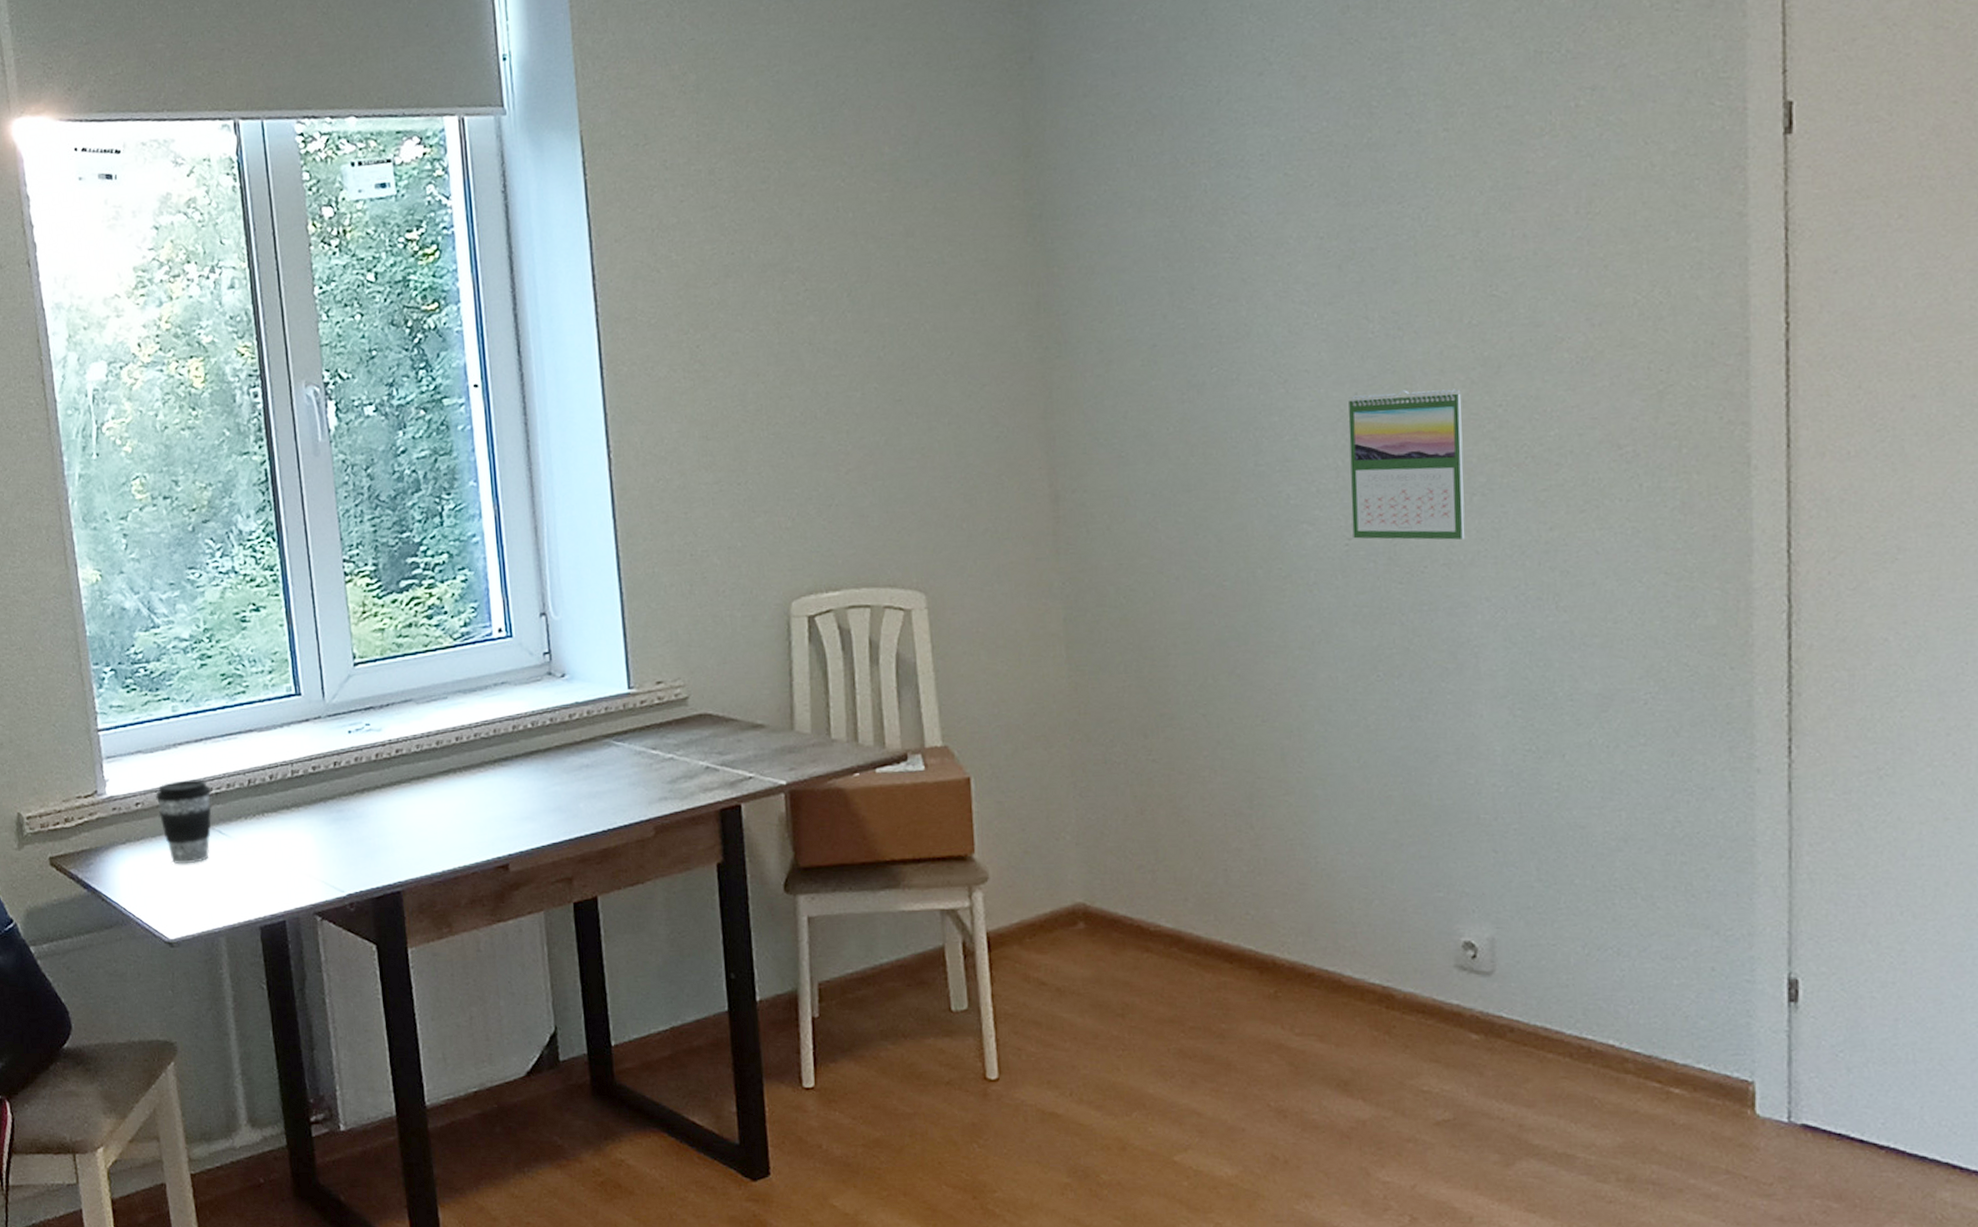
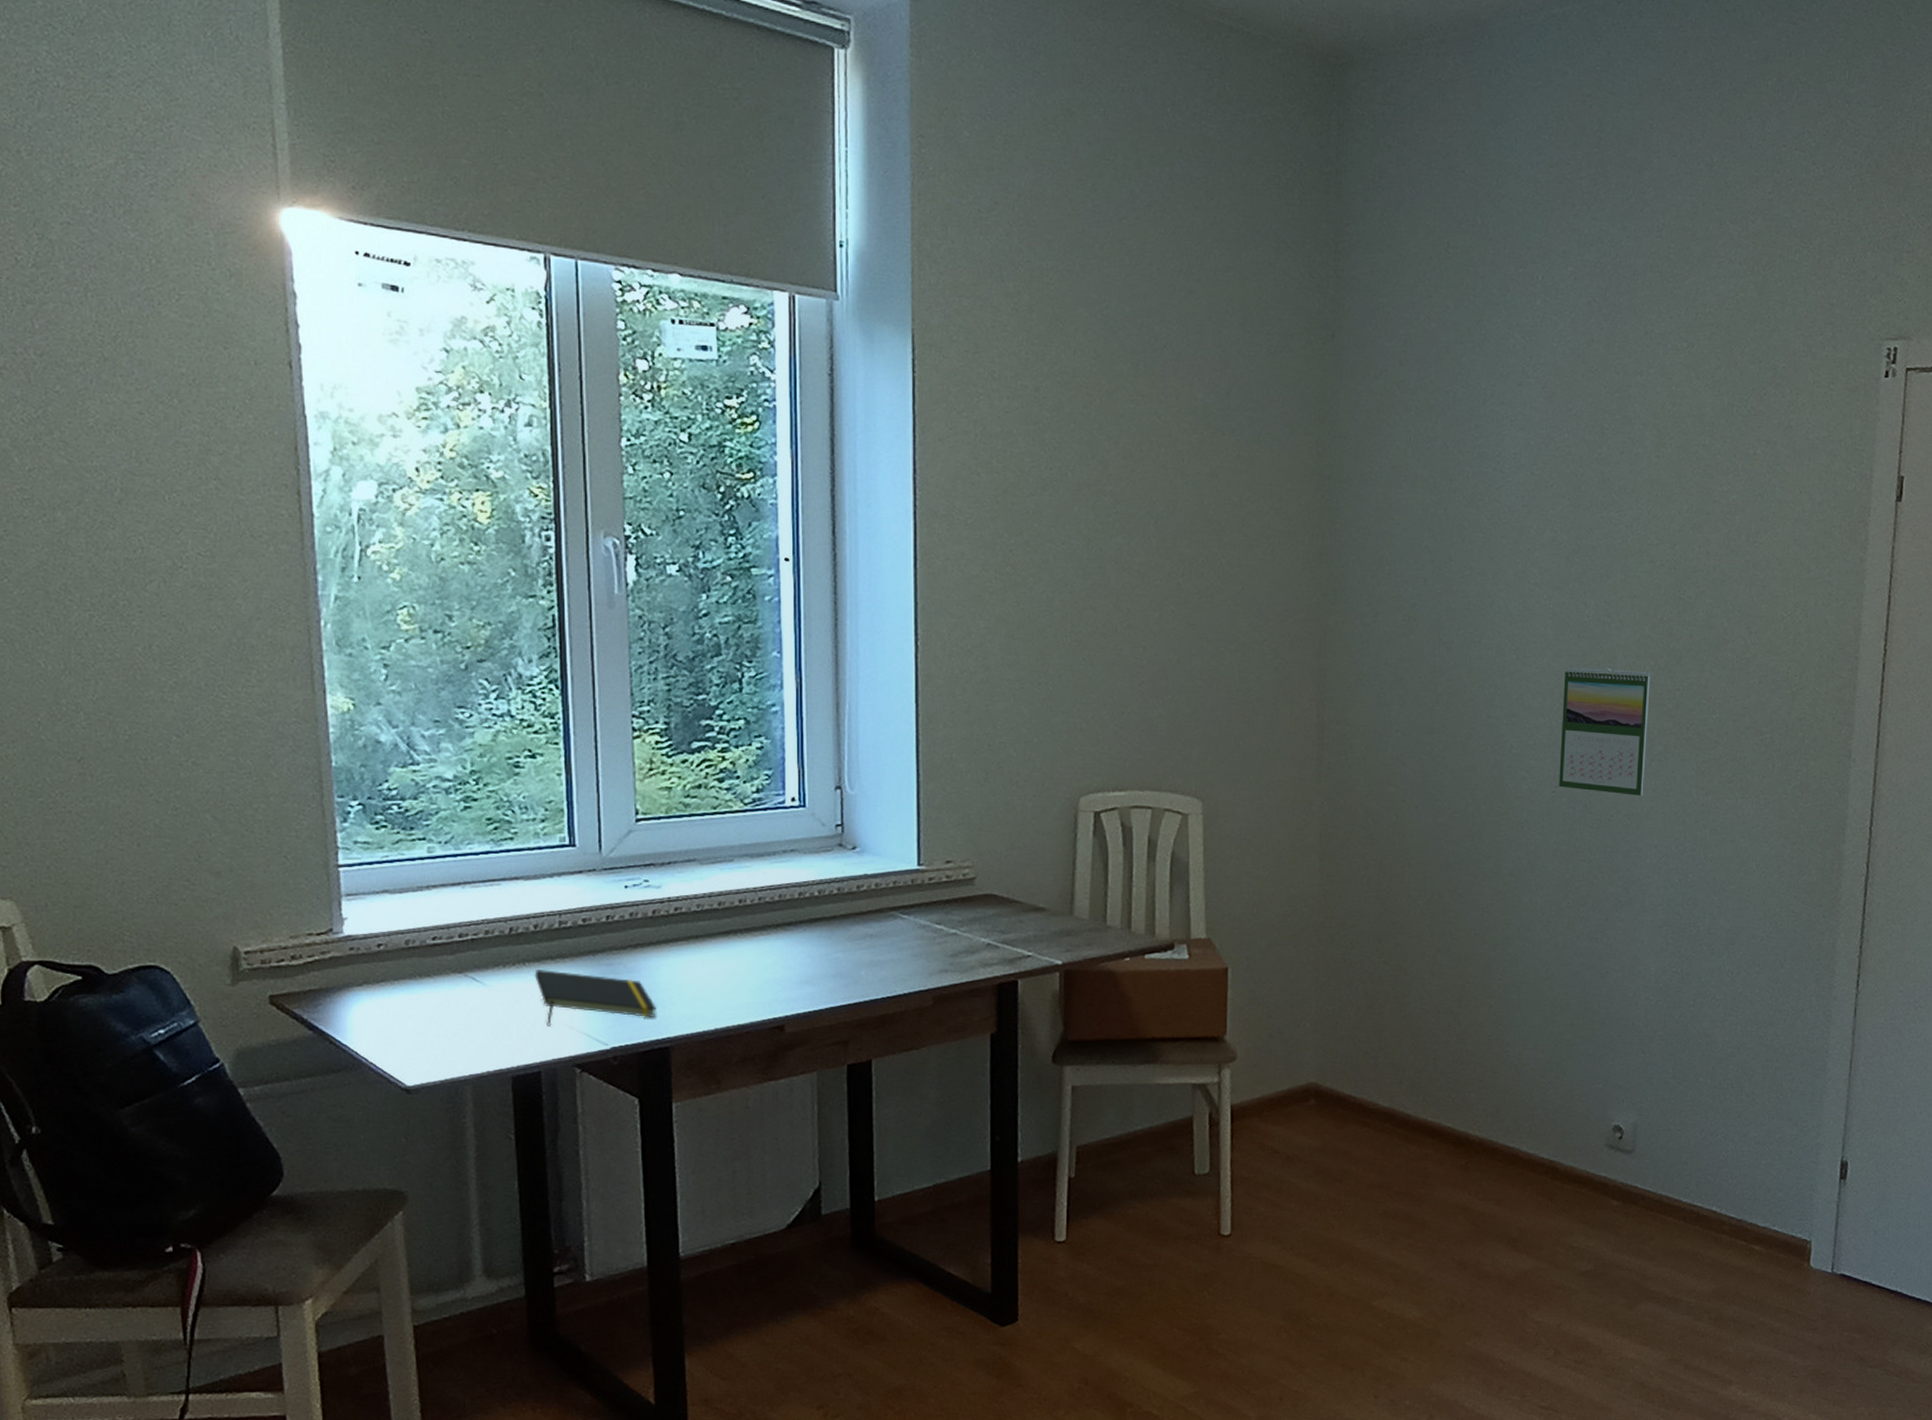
coffee cup: present [156,779,212,865] -> none [402,924,467,1010]
notepad: none [273,819,386,875] -> present [534,970,657,1026]

